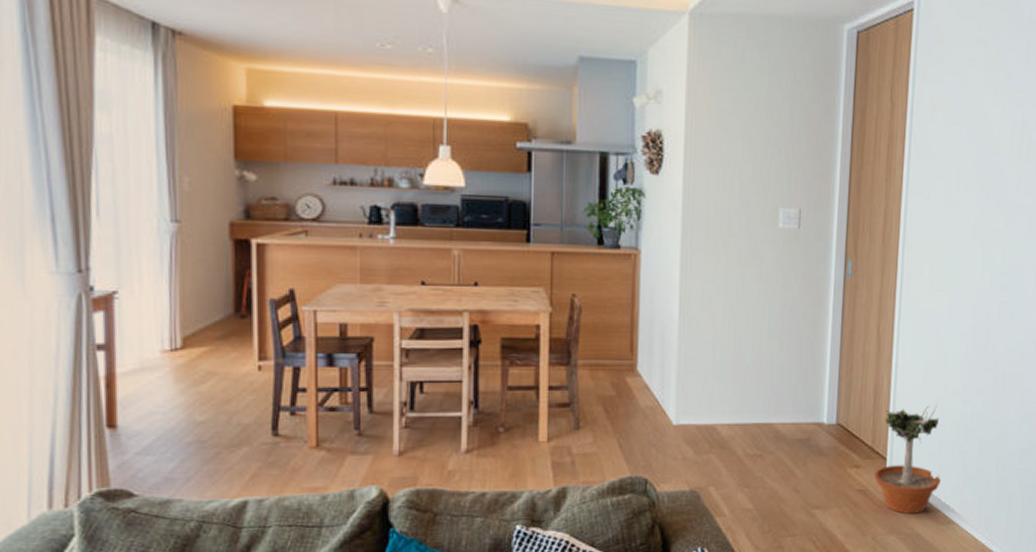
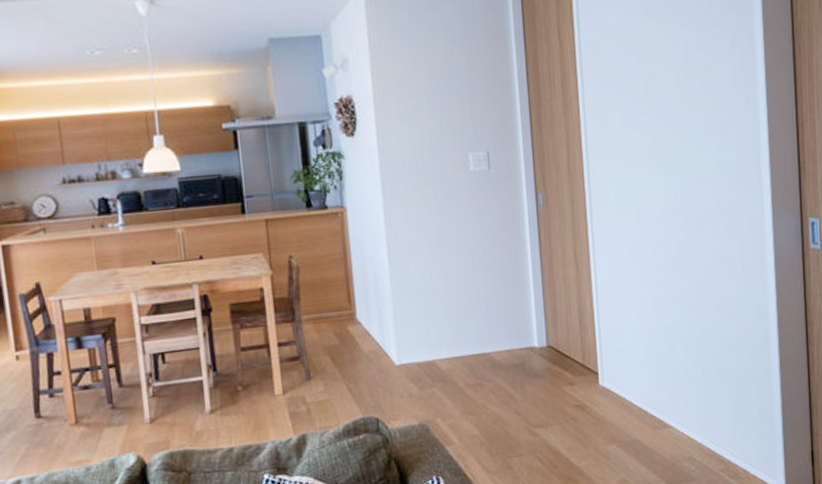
potted tree: present [874,406,941,514] -> none [588,318,652,423]

